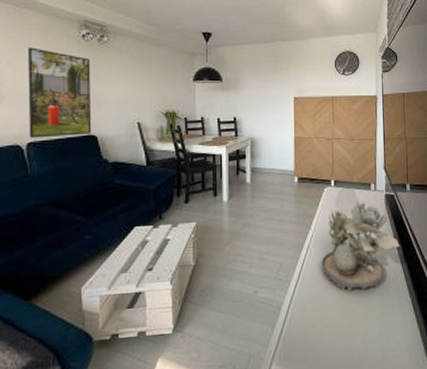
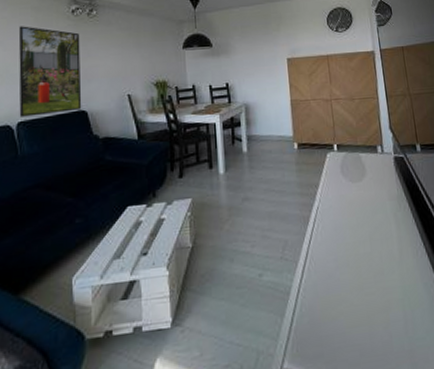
succulent plant: present [322,200,400,291] -> none [331,164,417,270]

